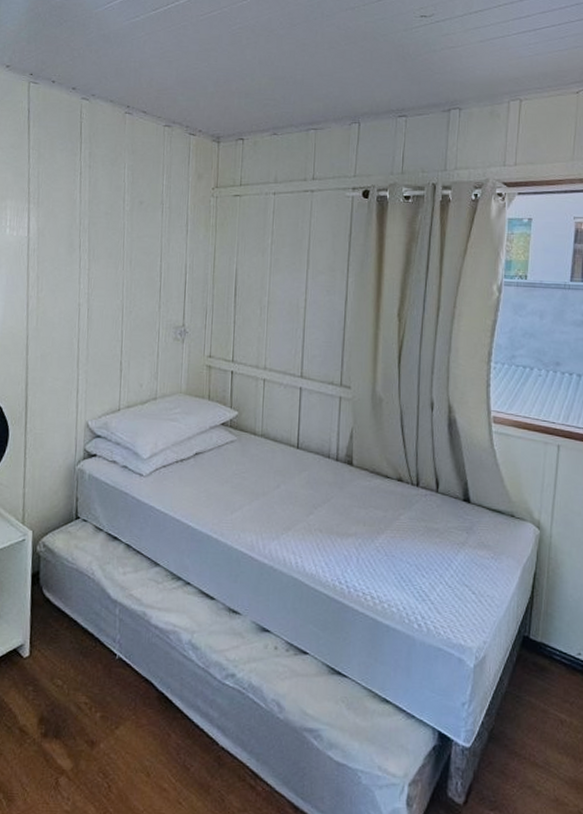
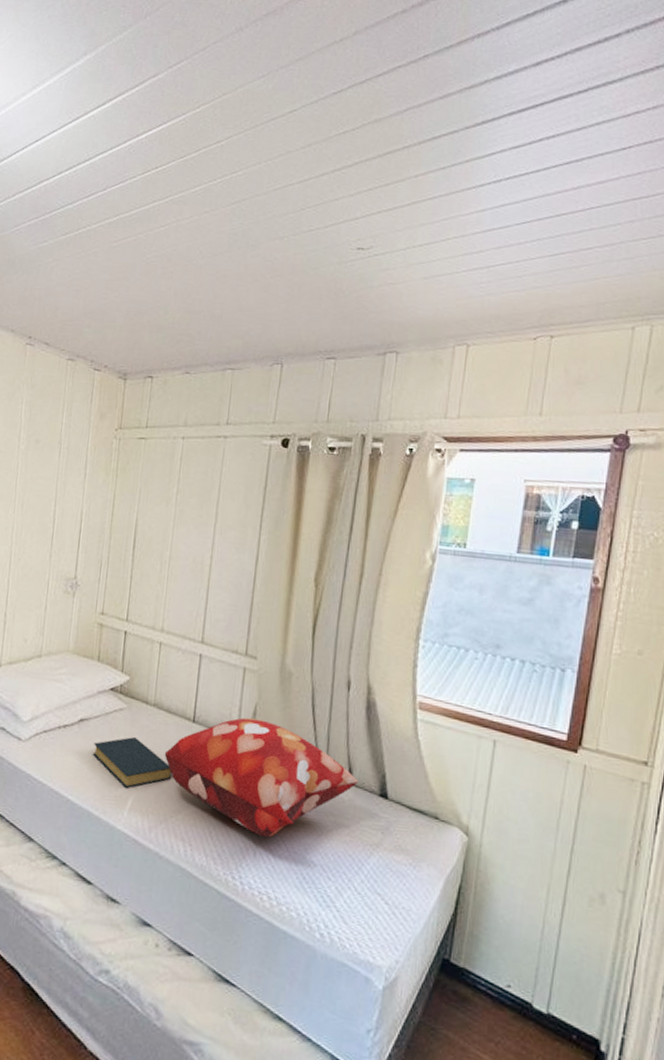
hardback book: none [208,465,281,511] -> present [92,736,172,788]
decorative pillow: none [273,441,445,545] -> present [164,717,359,838]

